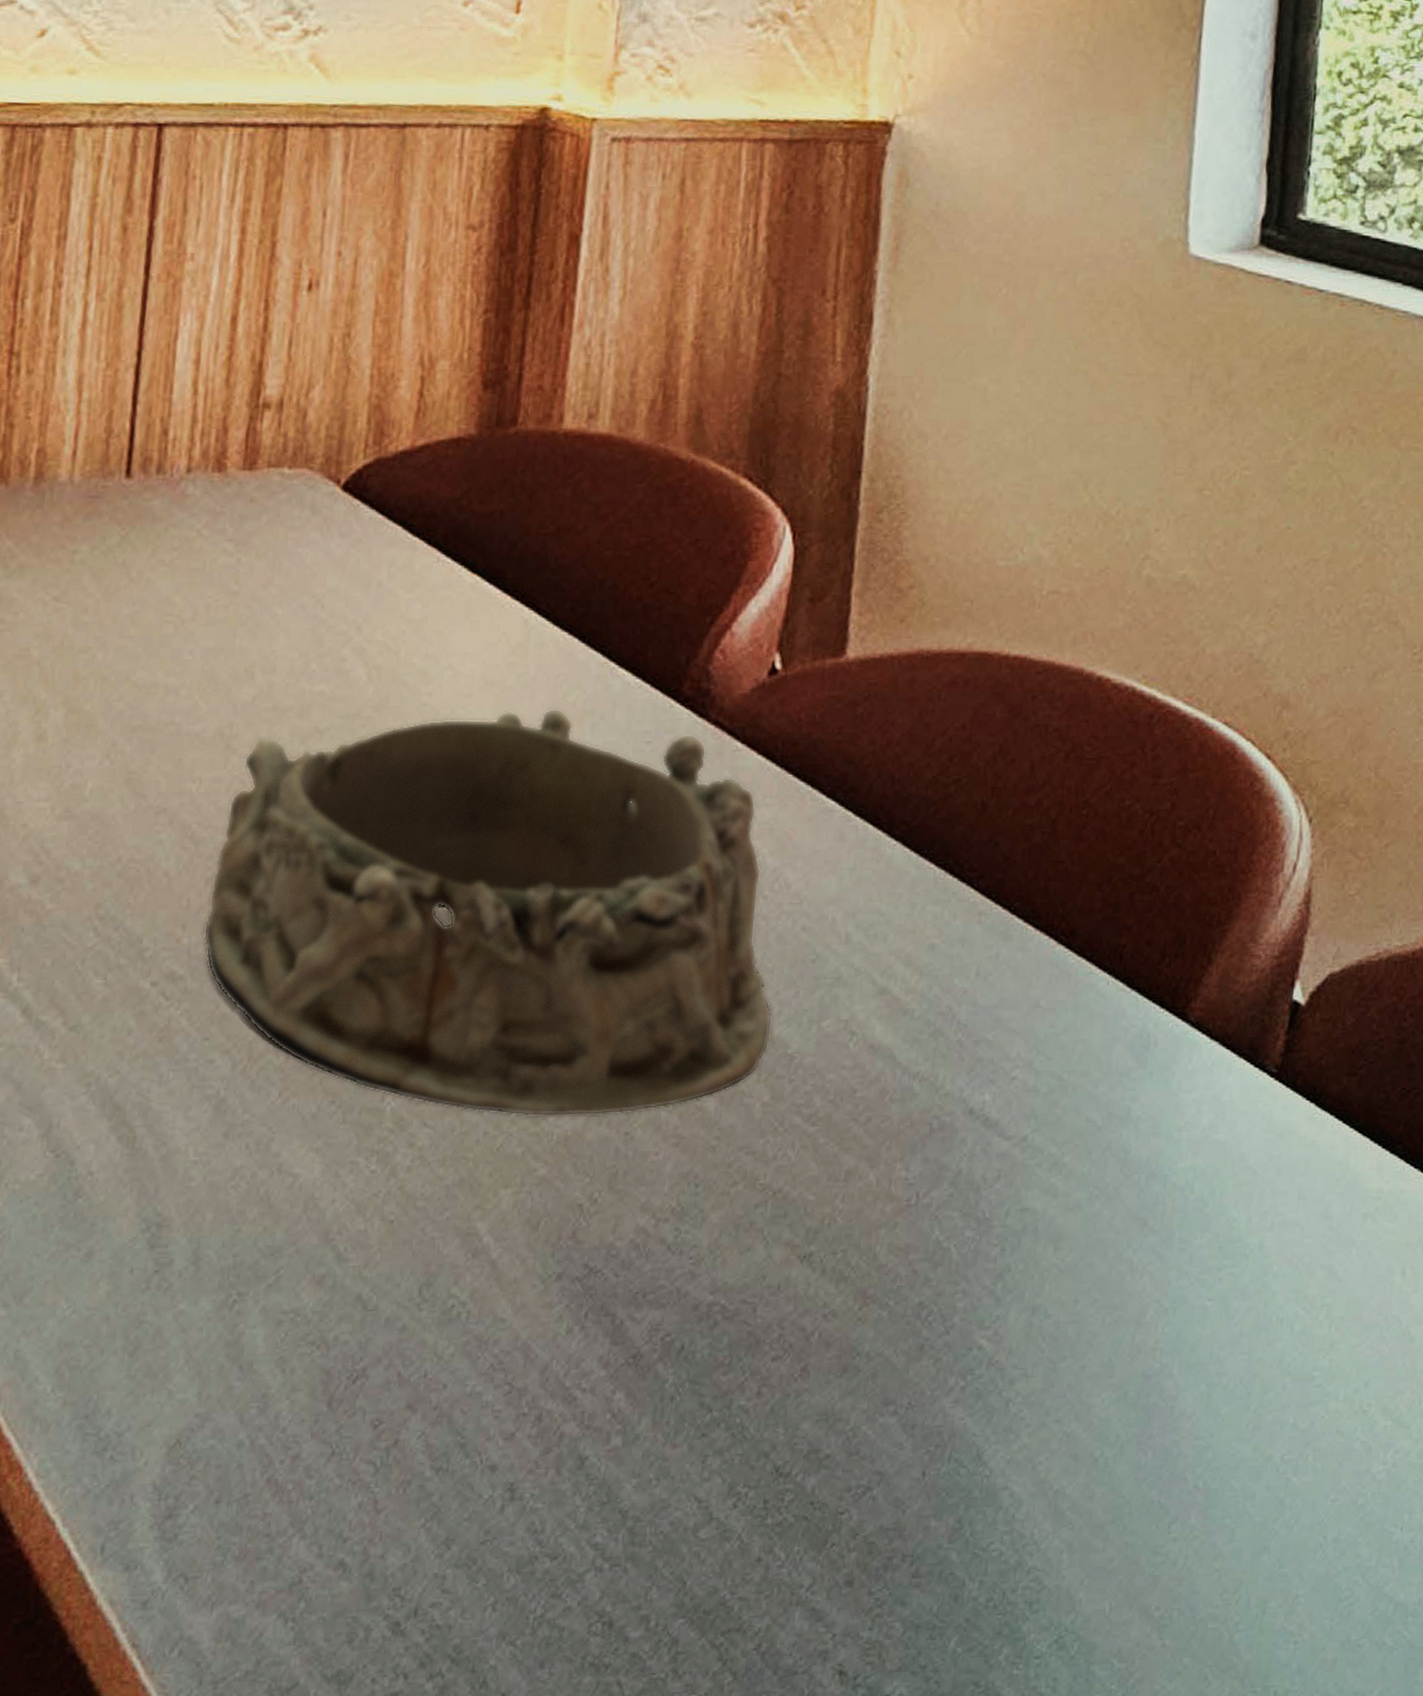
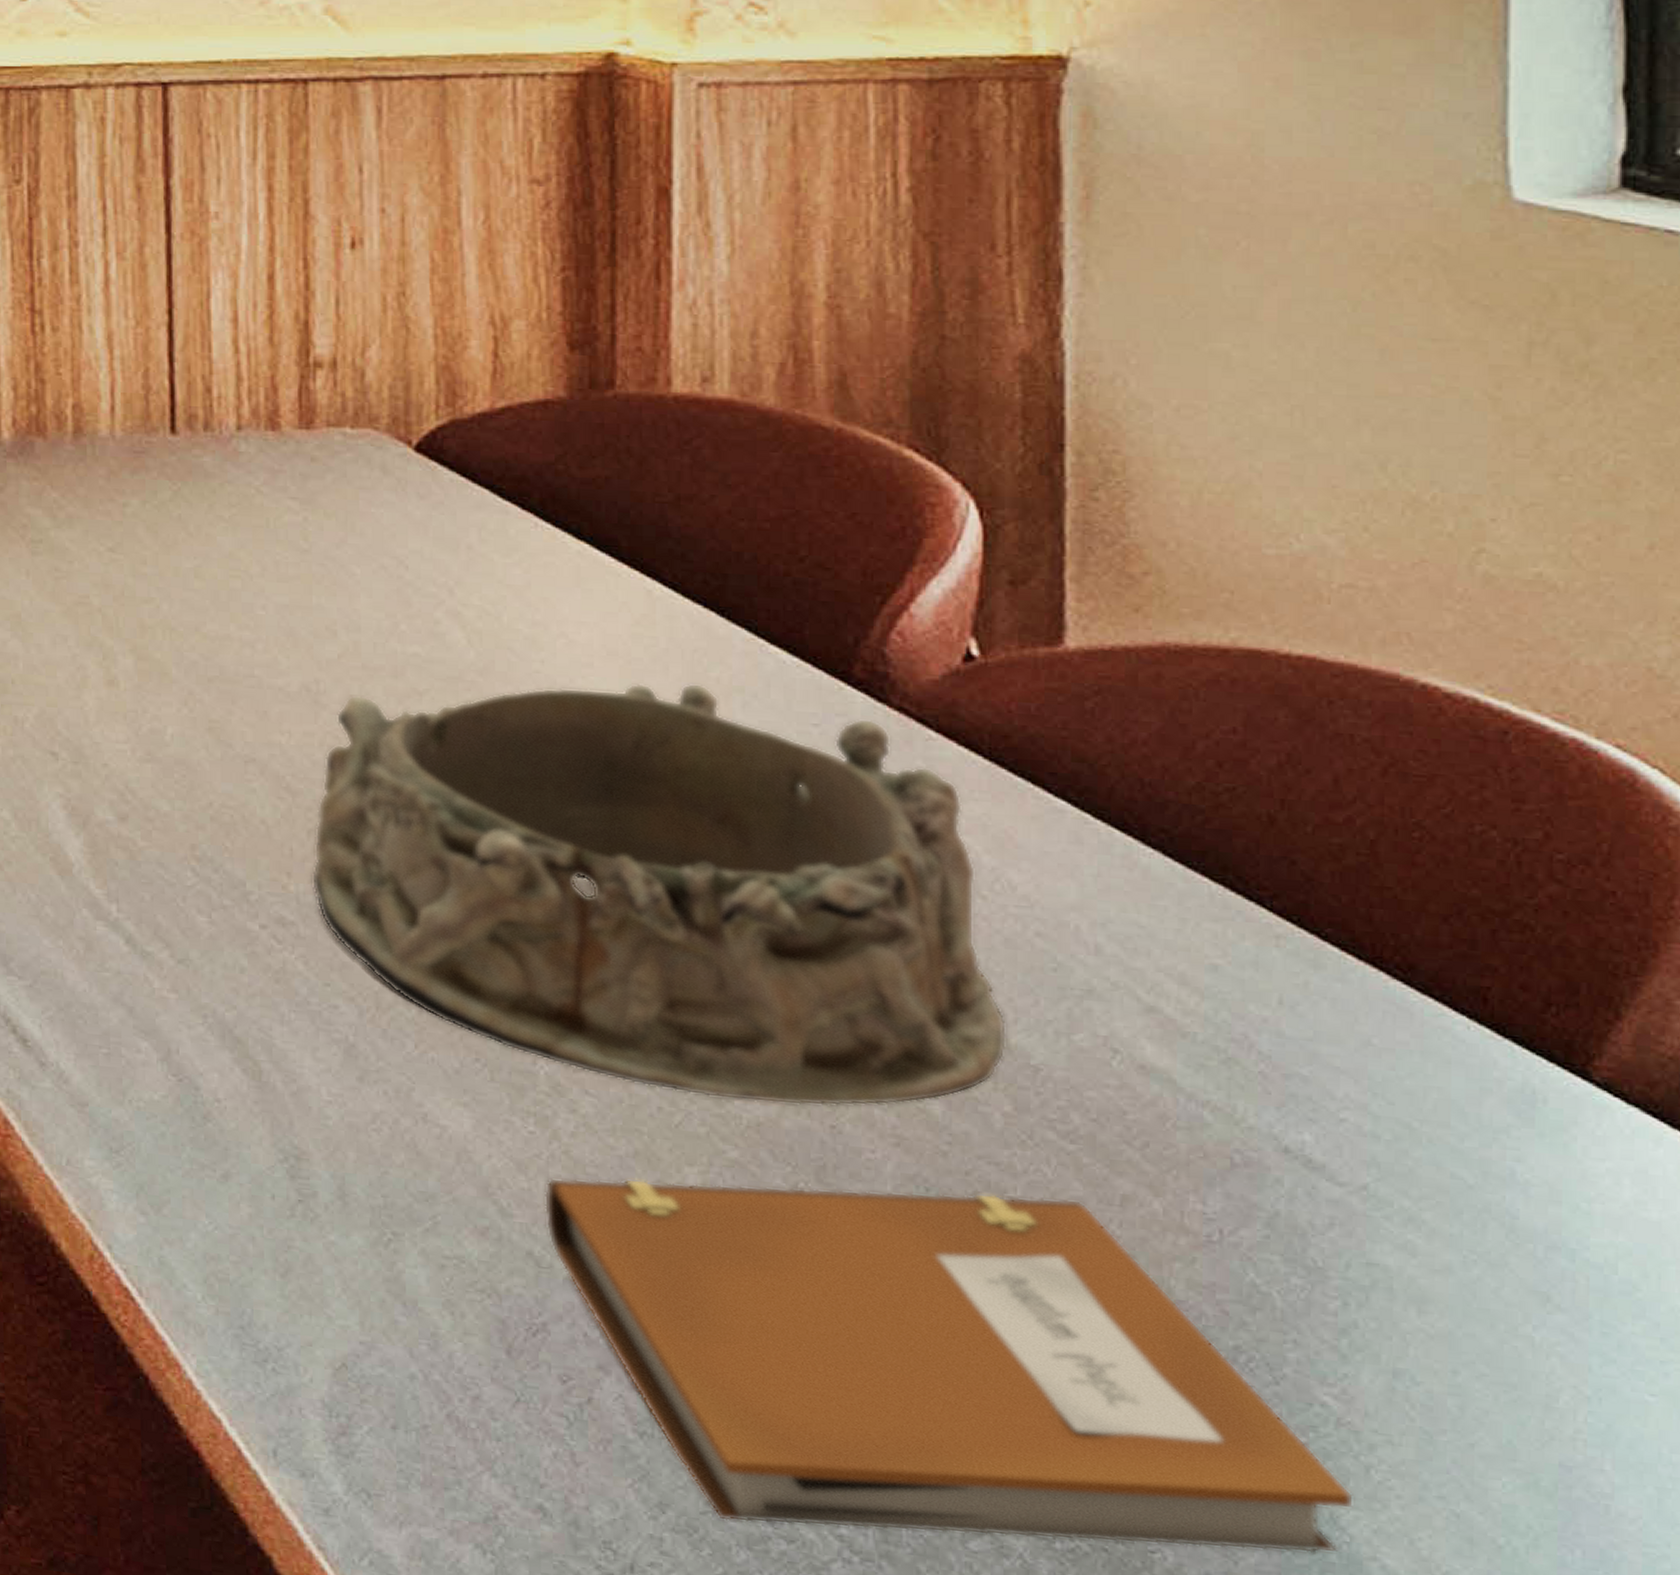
notebook: none [375,1179,996,1548] -> present [543,1177,1355,1554]

